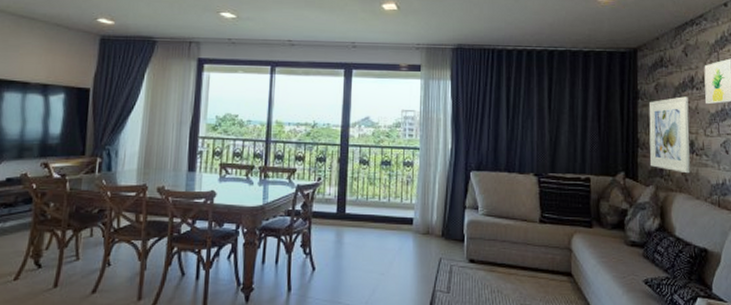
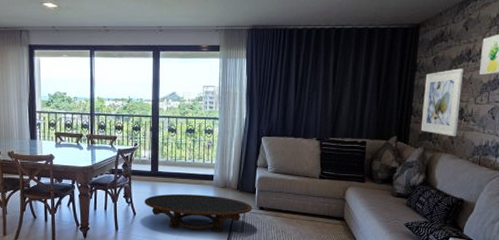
coffee table: none [327,243,461,294] -> present [145,194,252,233]

